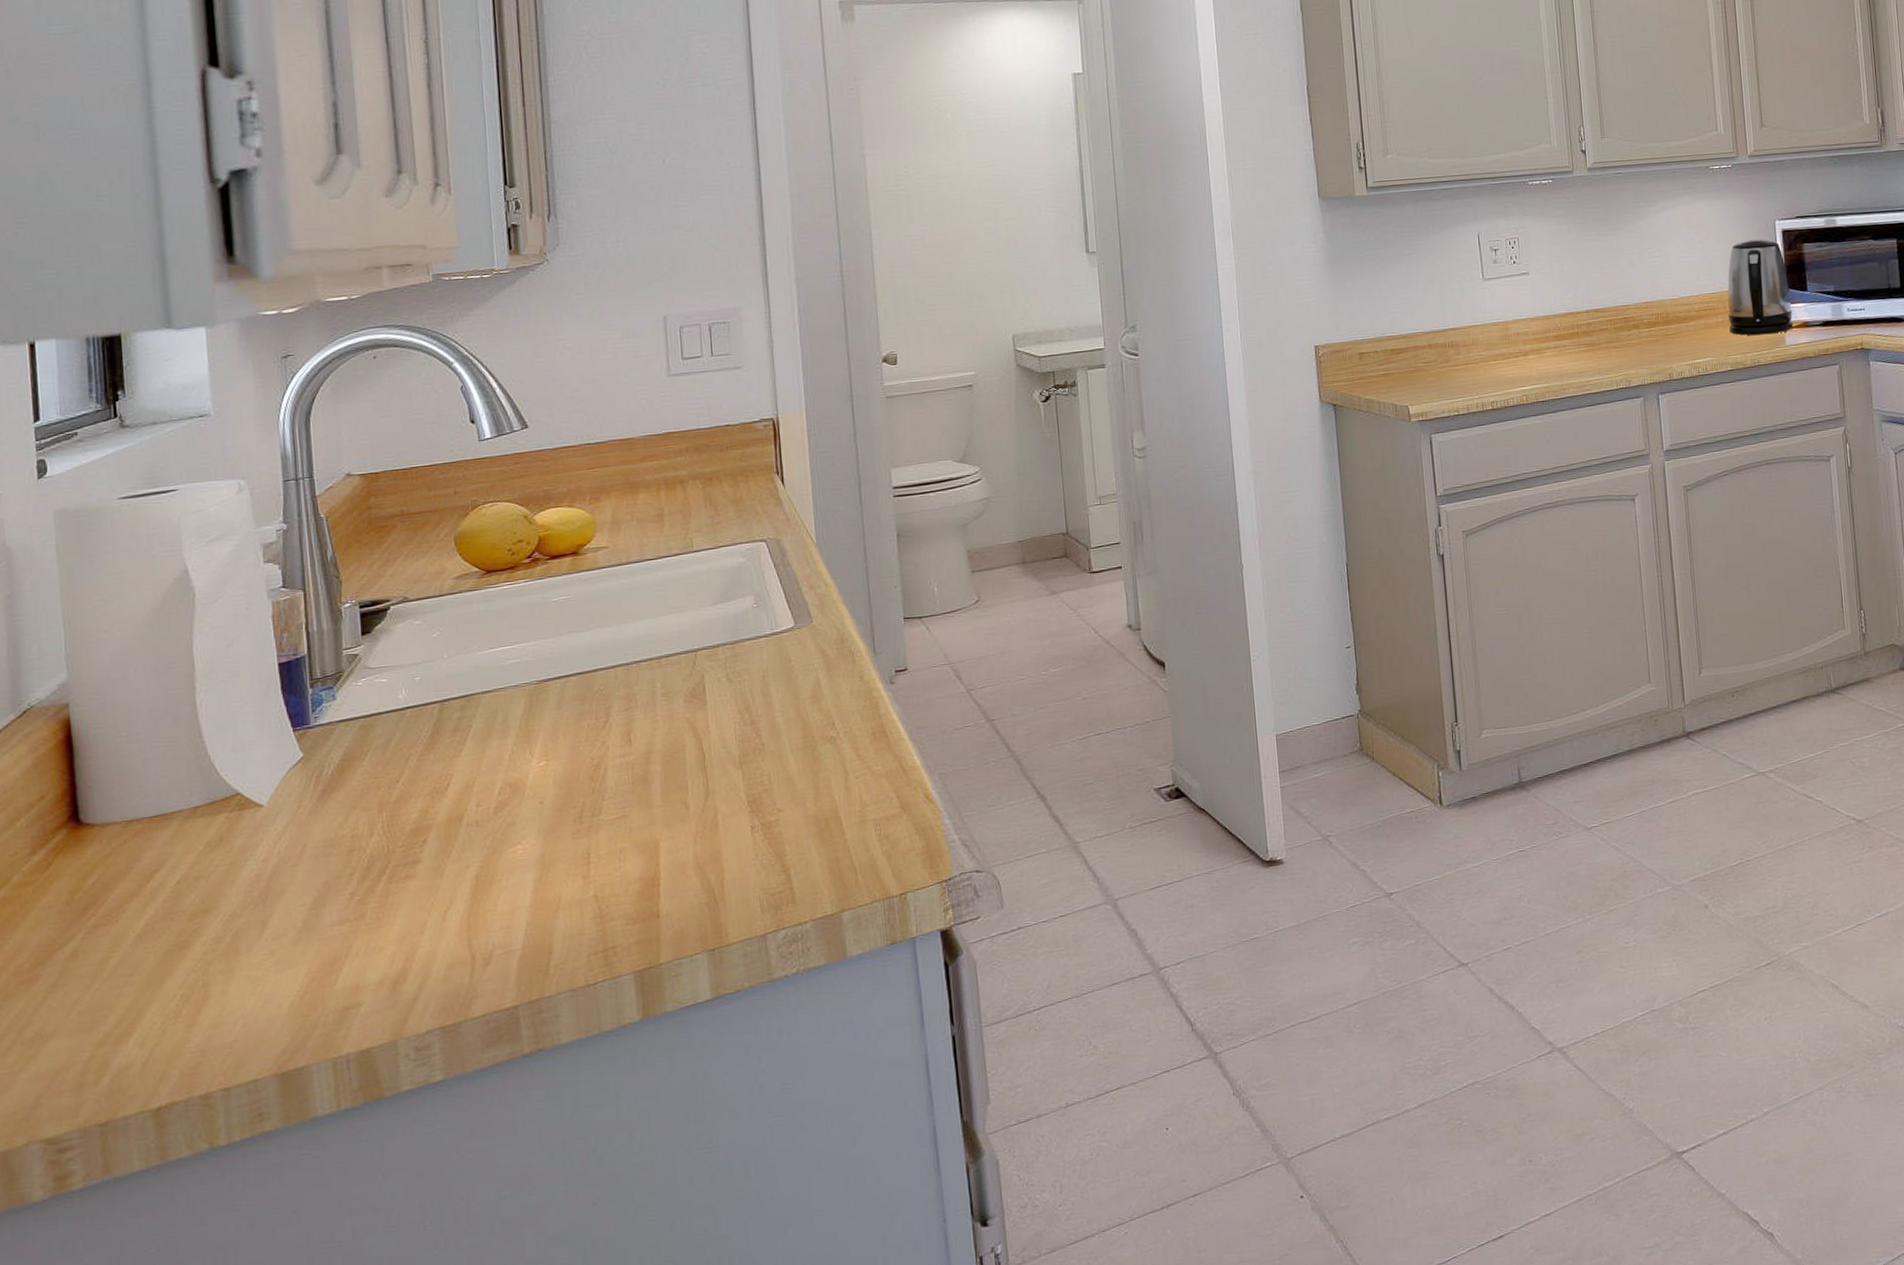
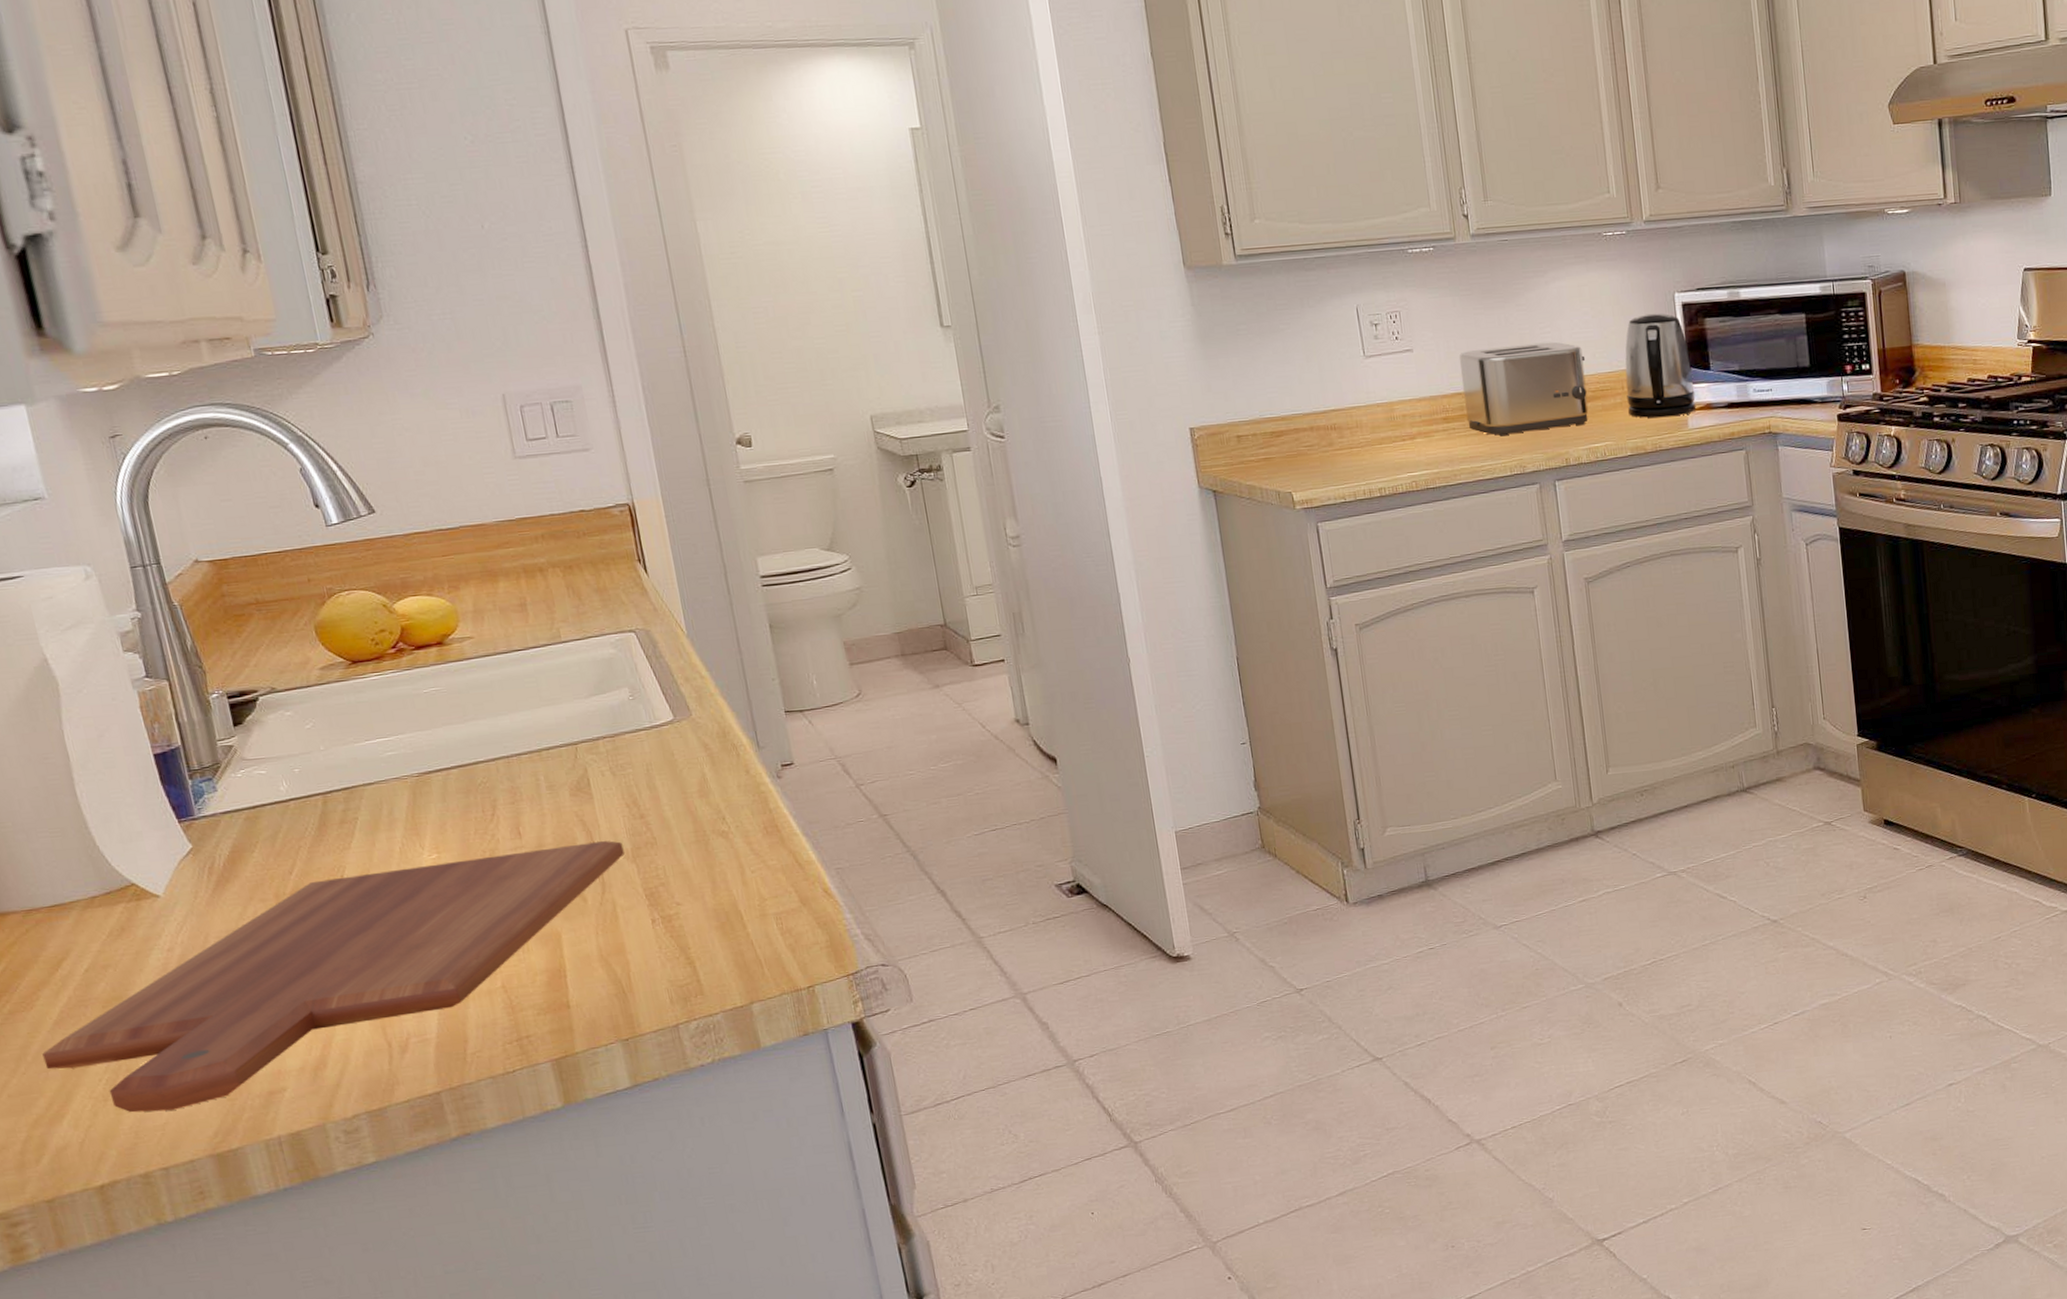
cutting board: none [120,747,732,1030] -> present [42,841,625,1113]
toaster: none [1572,265,1692,353] -> present [1459,341,1589,436]

